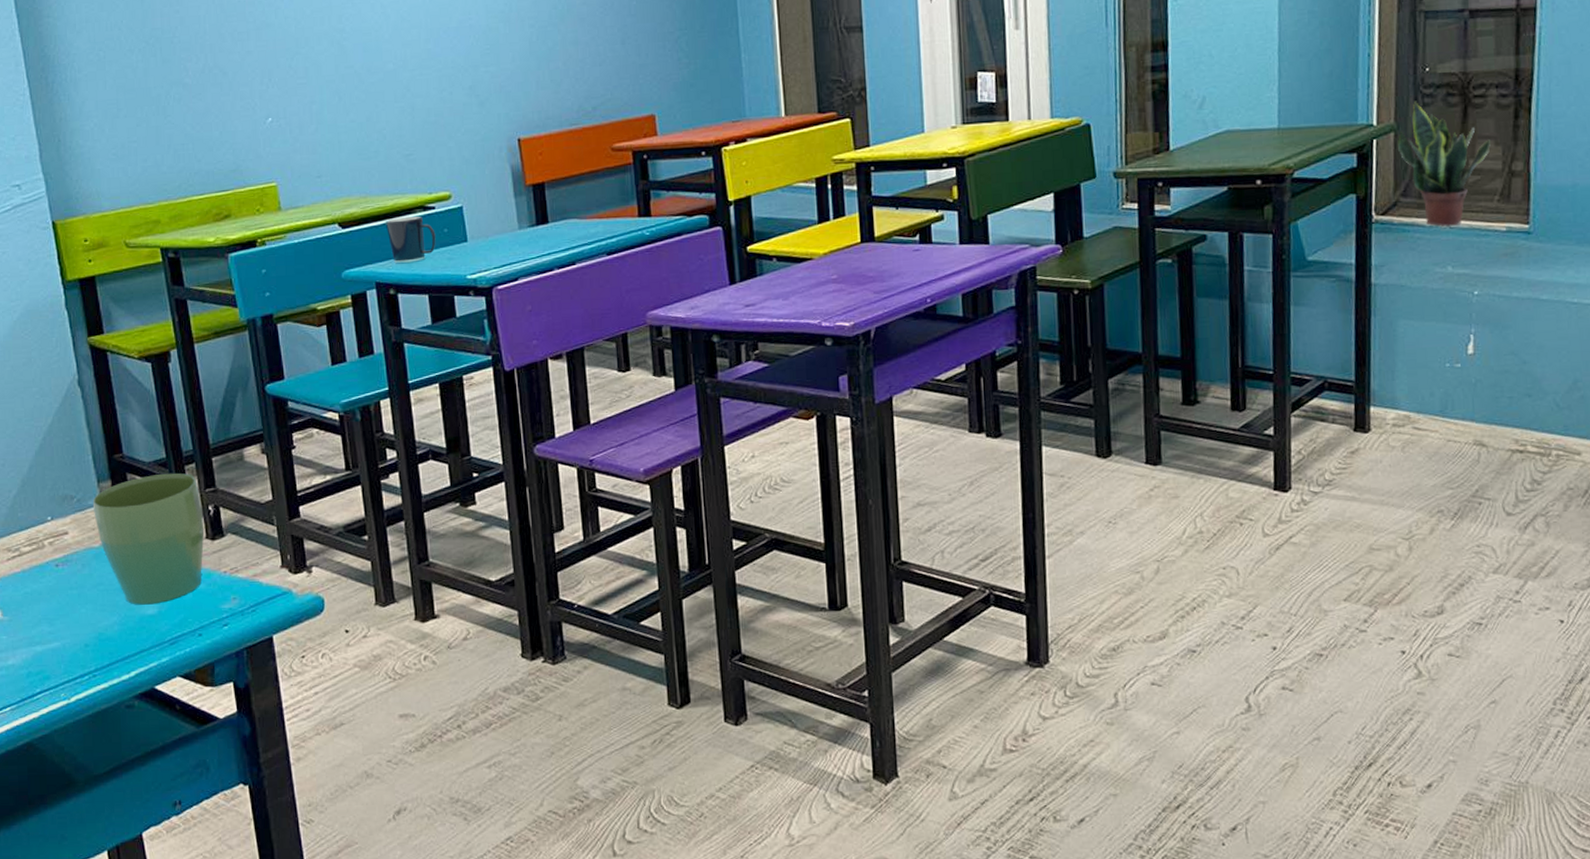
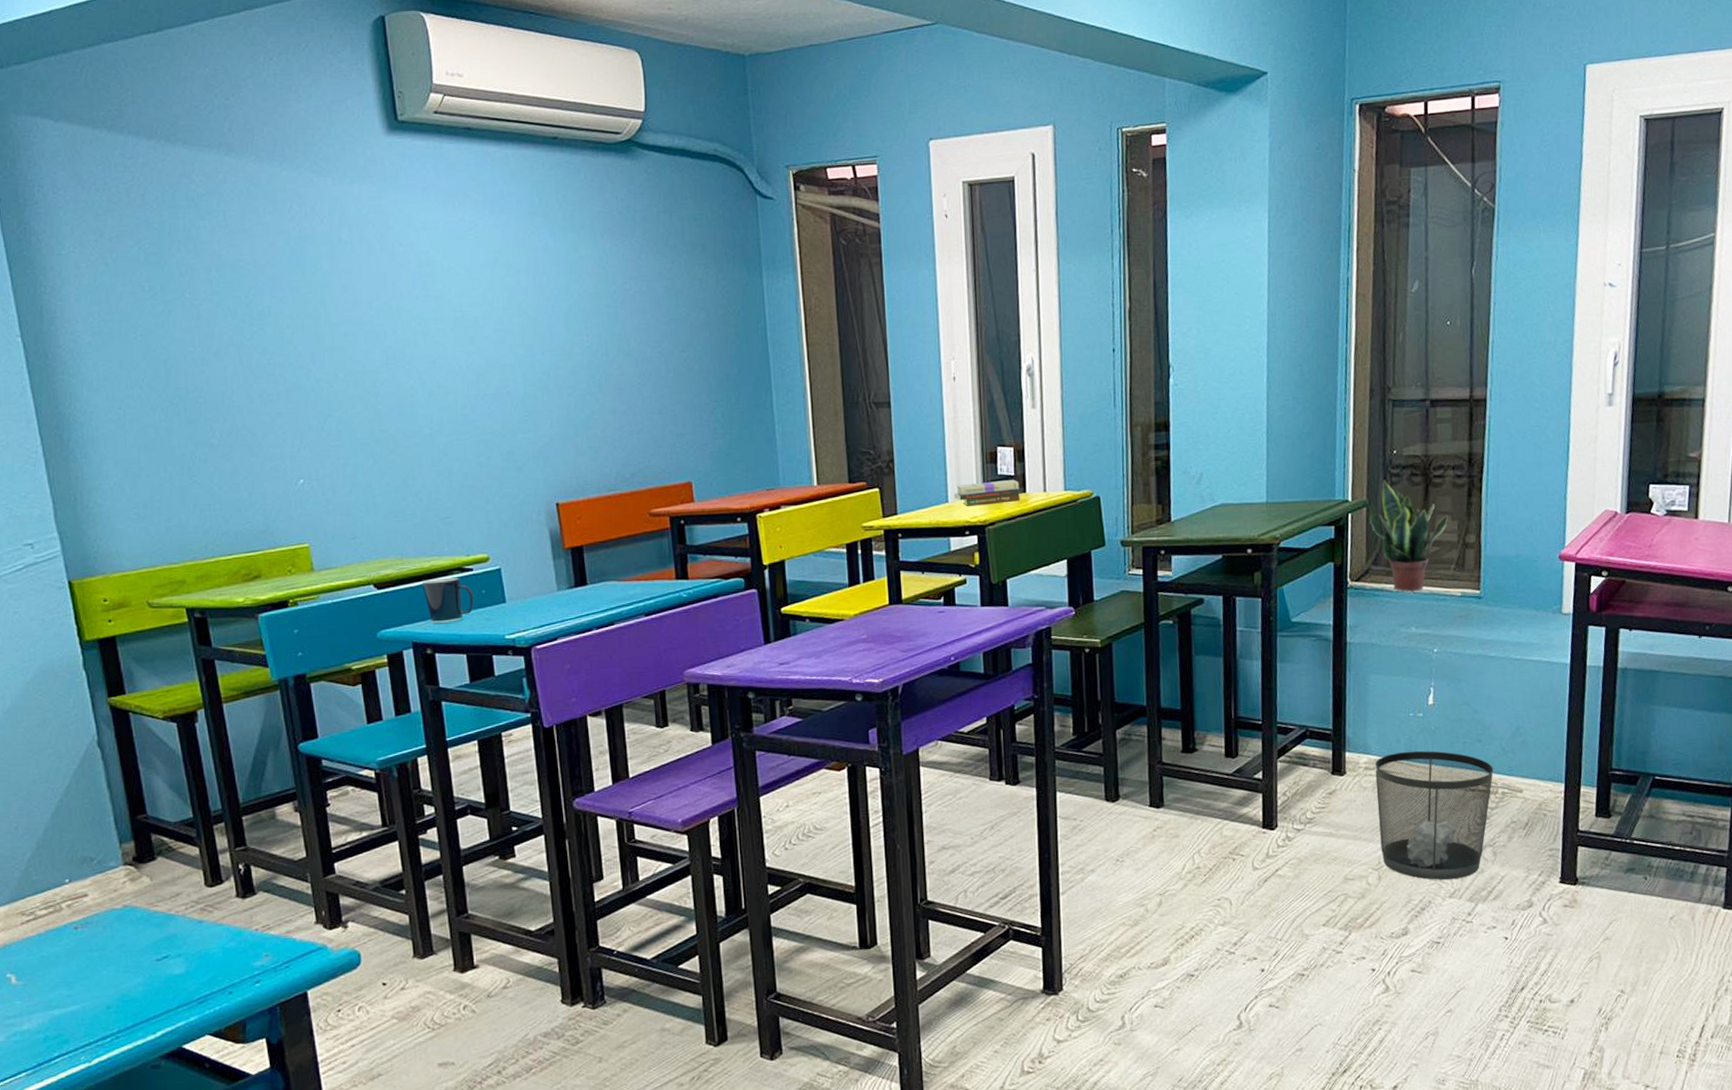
mug: present [92,473,204,605] -> none [114,832,235,965]
books: none [930,106,1006,137] -> present [953,479,1023,506]
waste bin: none [1404,406,1546,553] -> present [1375,750,1494,880]

